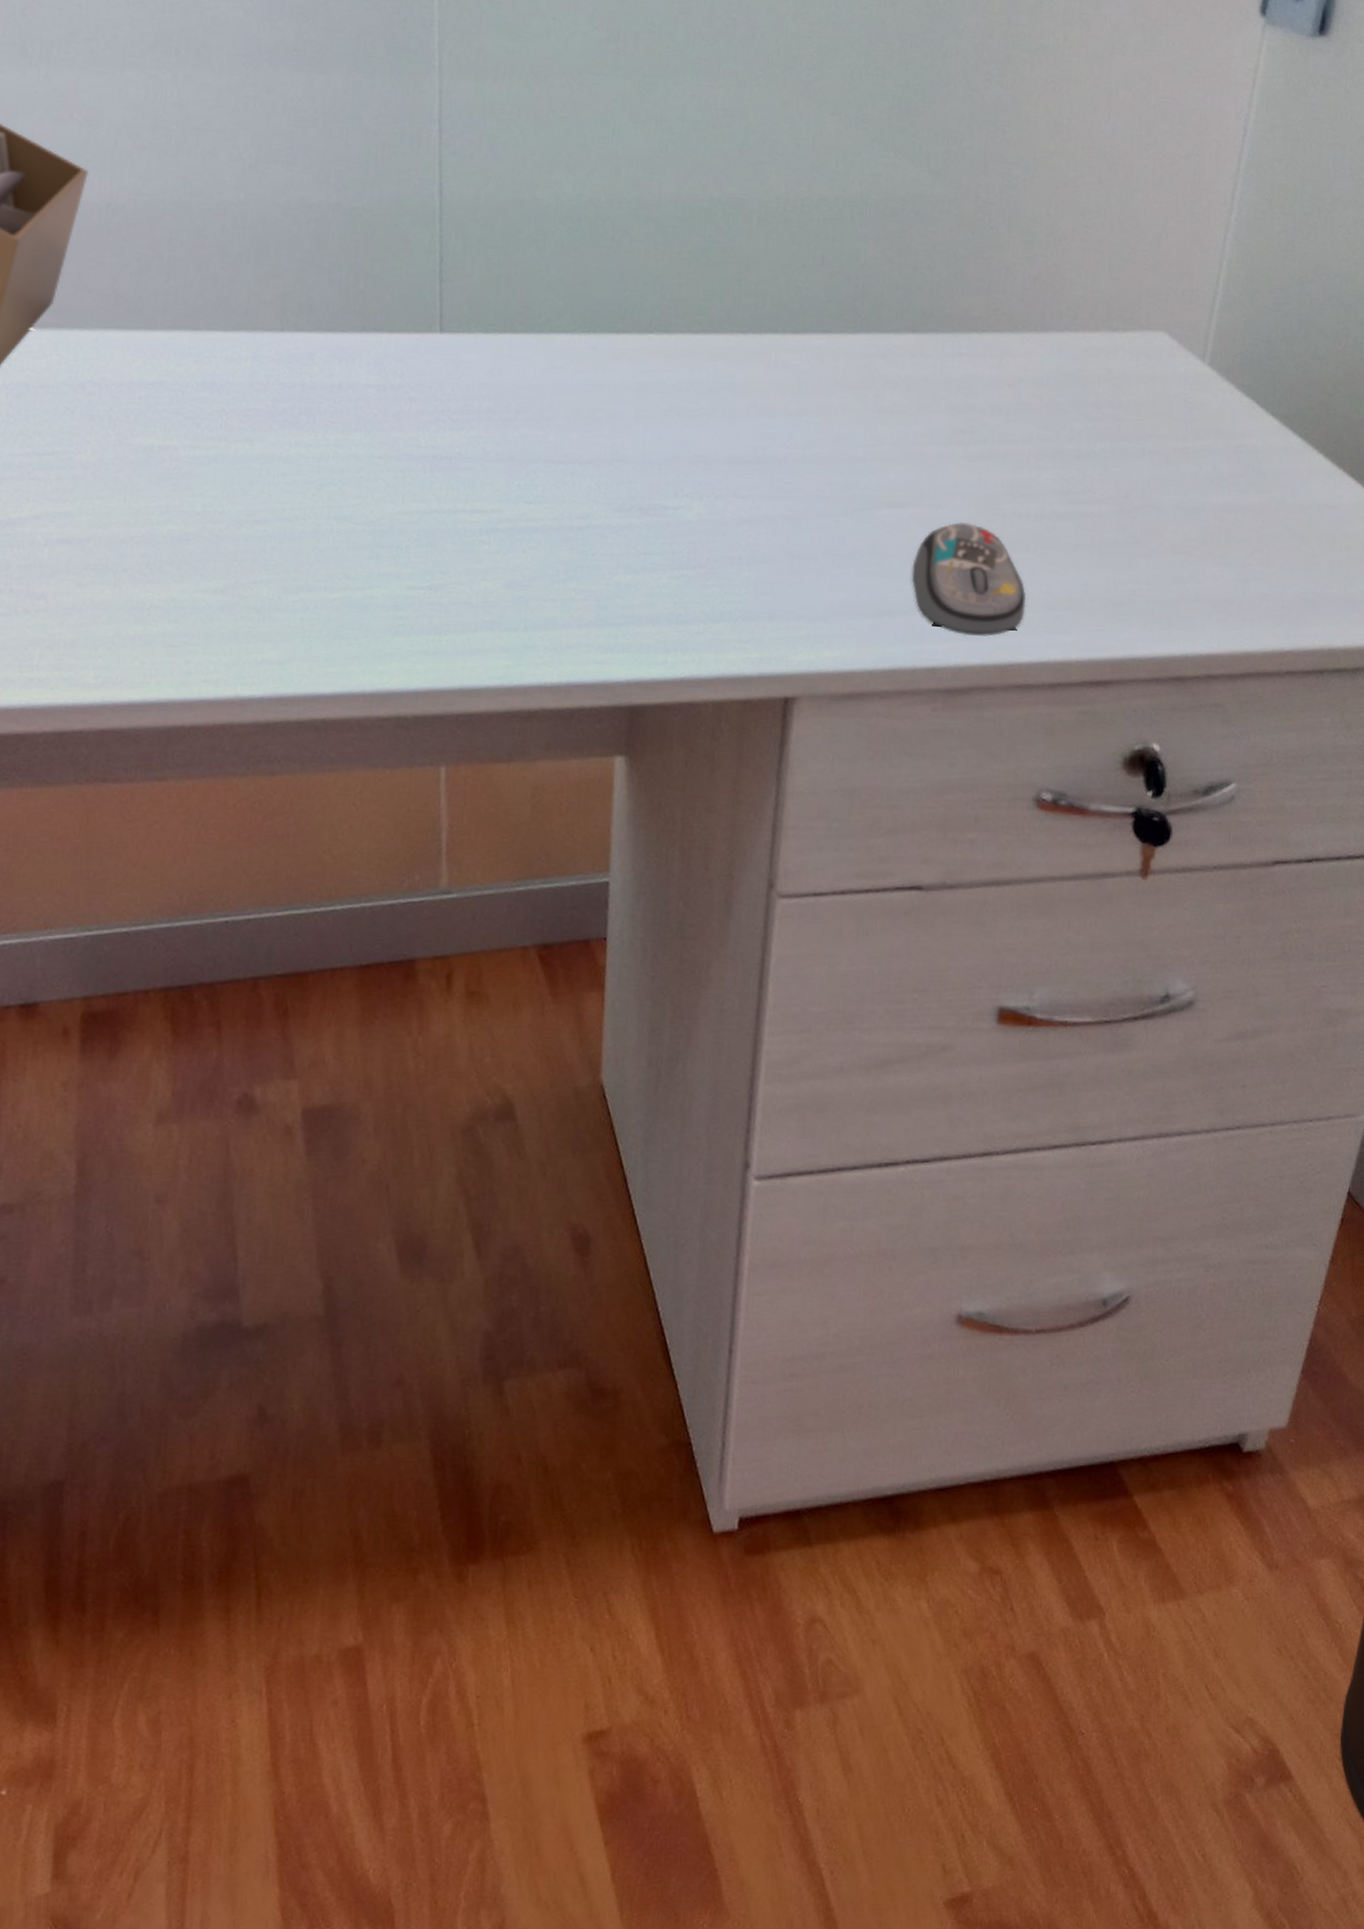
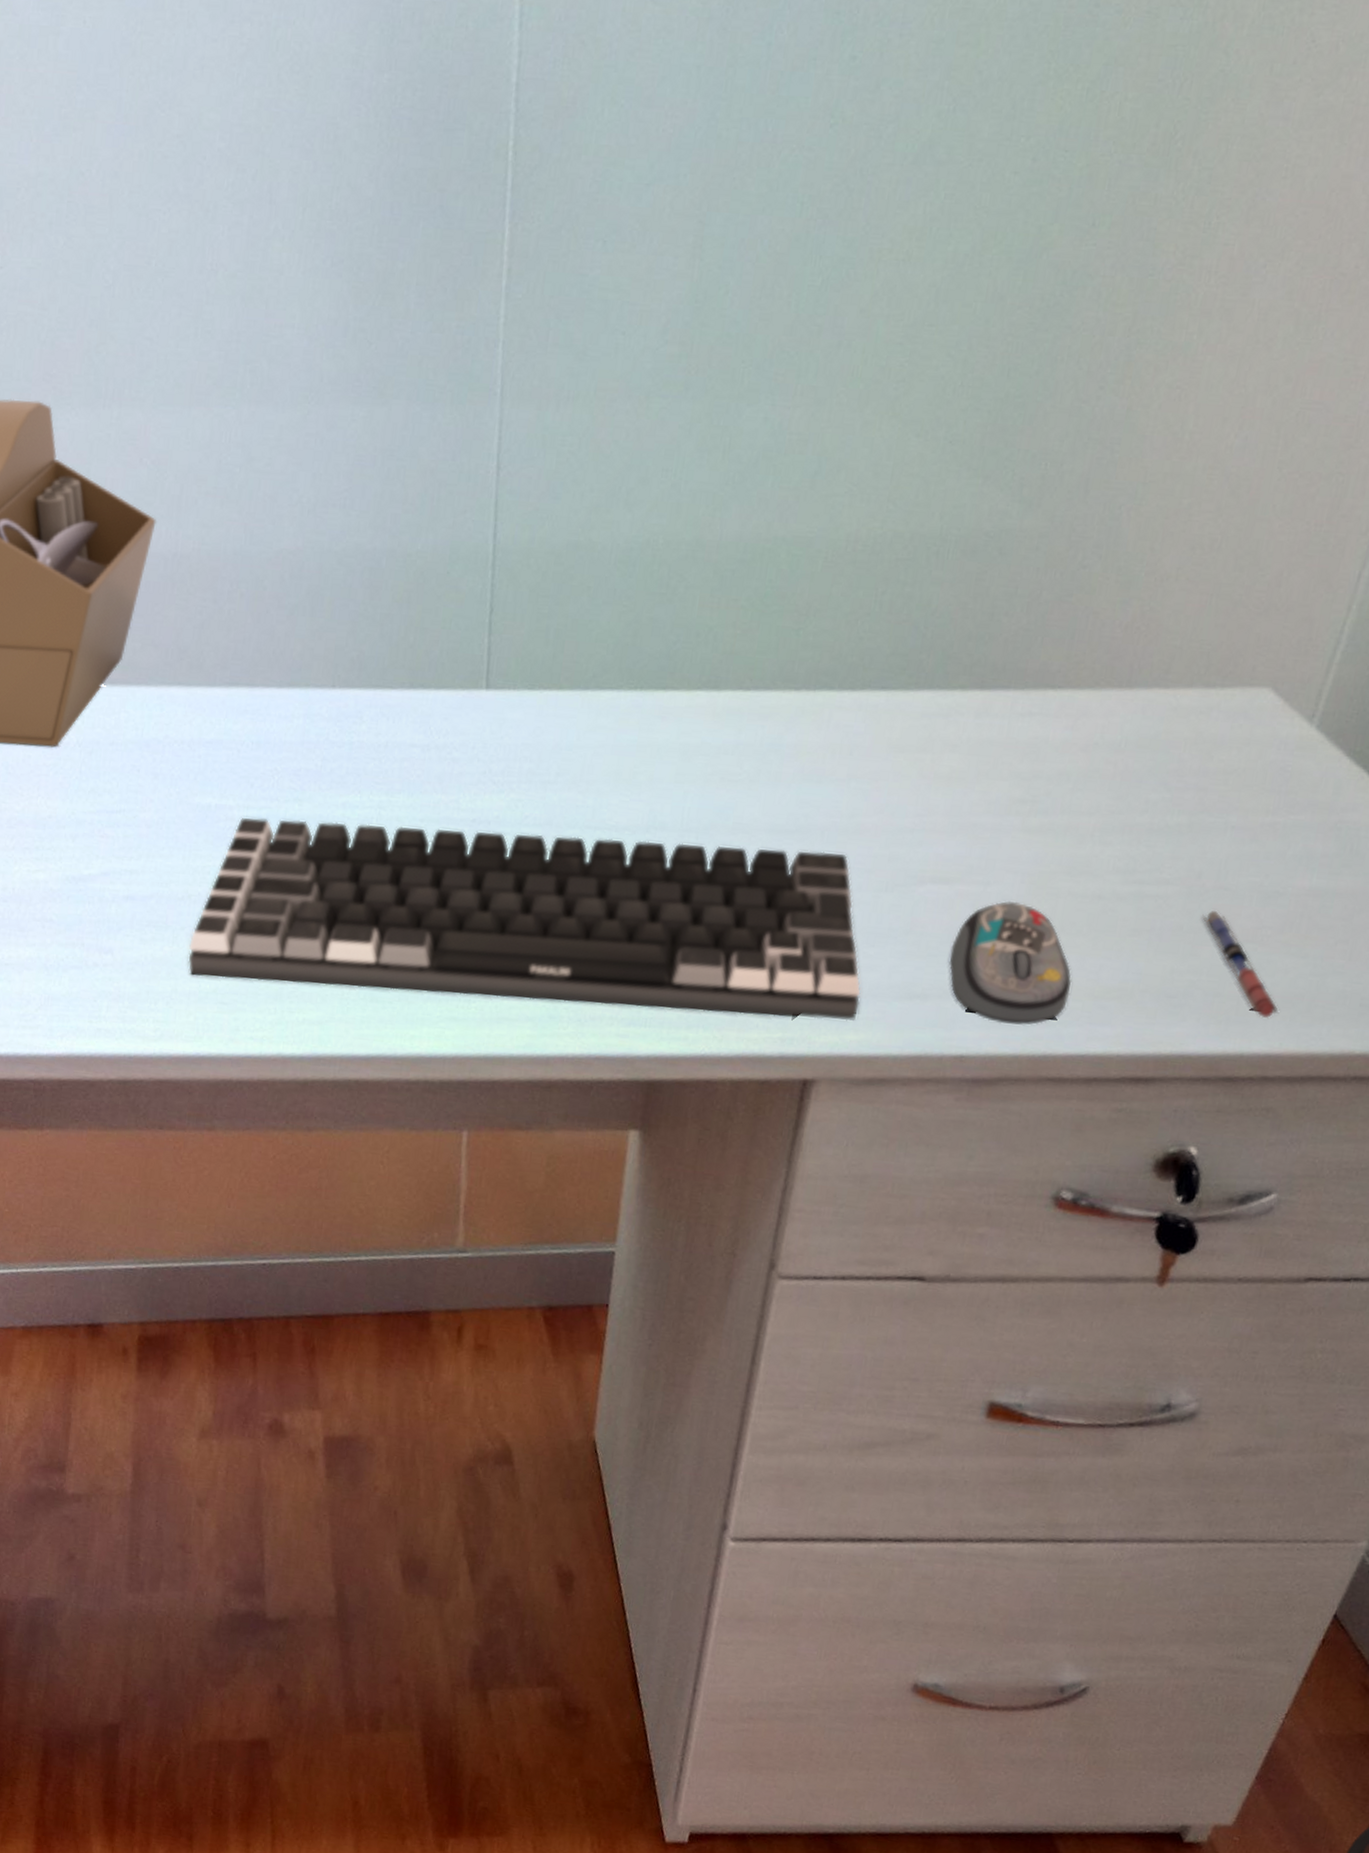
computer keyboard: none [131,457,832,639] -> present [188,817,862,1021]
pen: none [1134,526,1214,623] -> present [1202,911,1279,1019]

